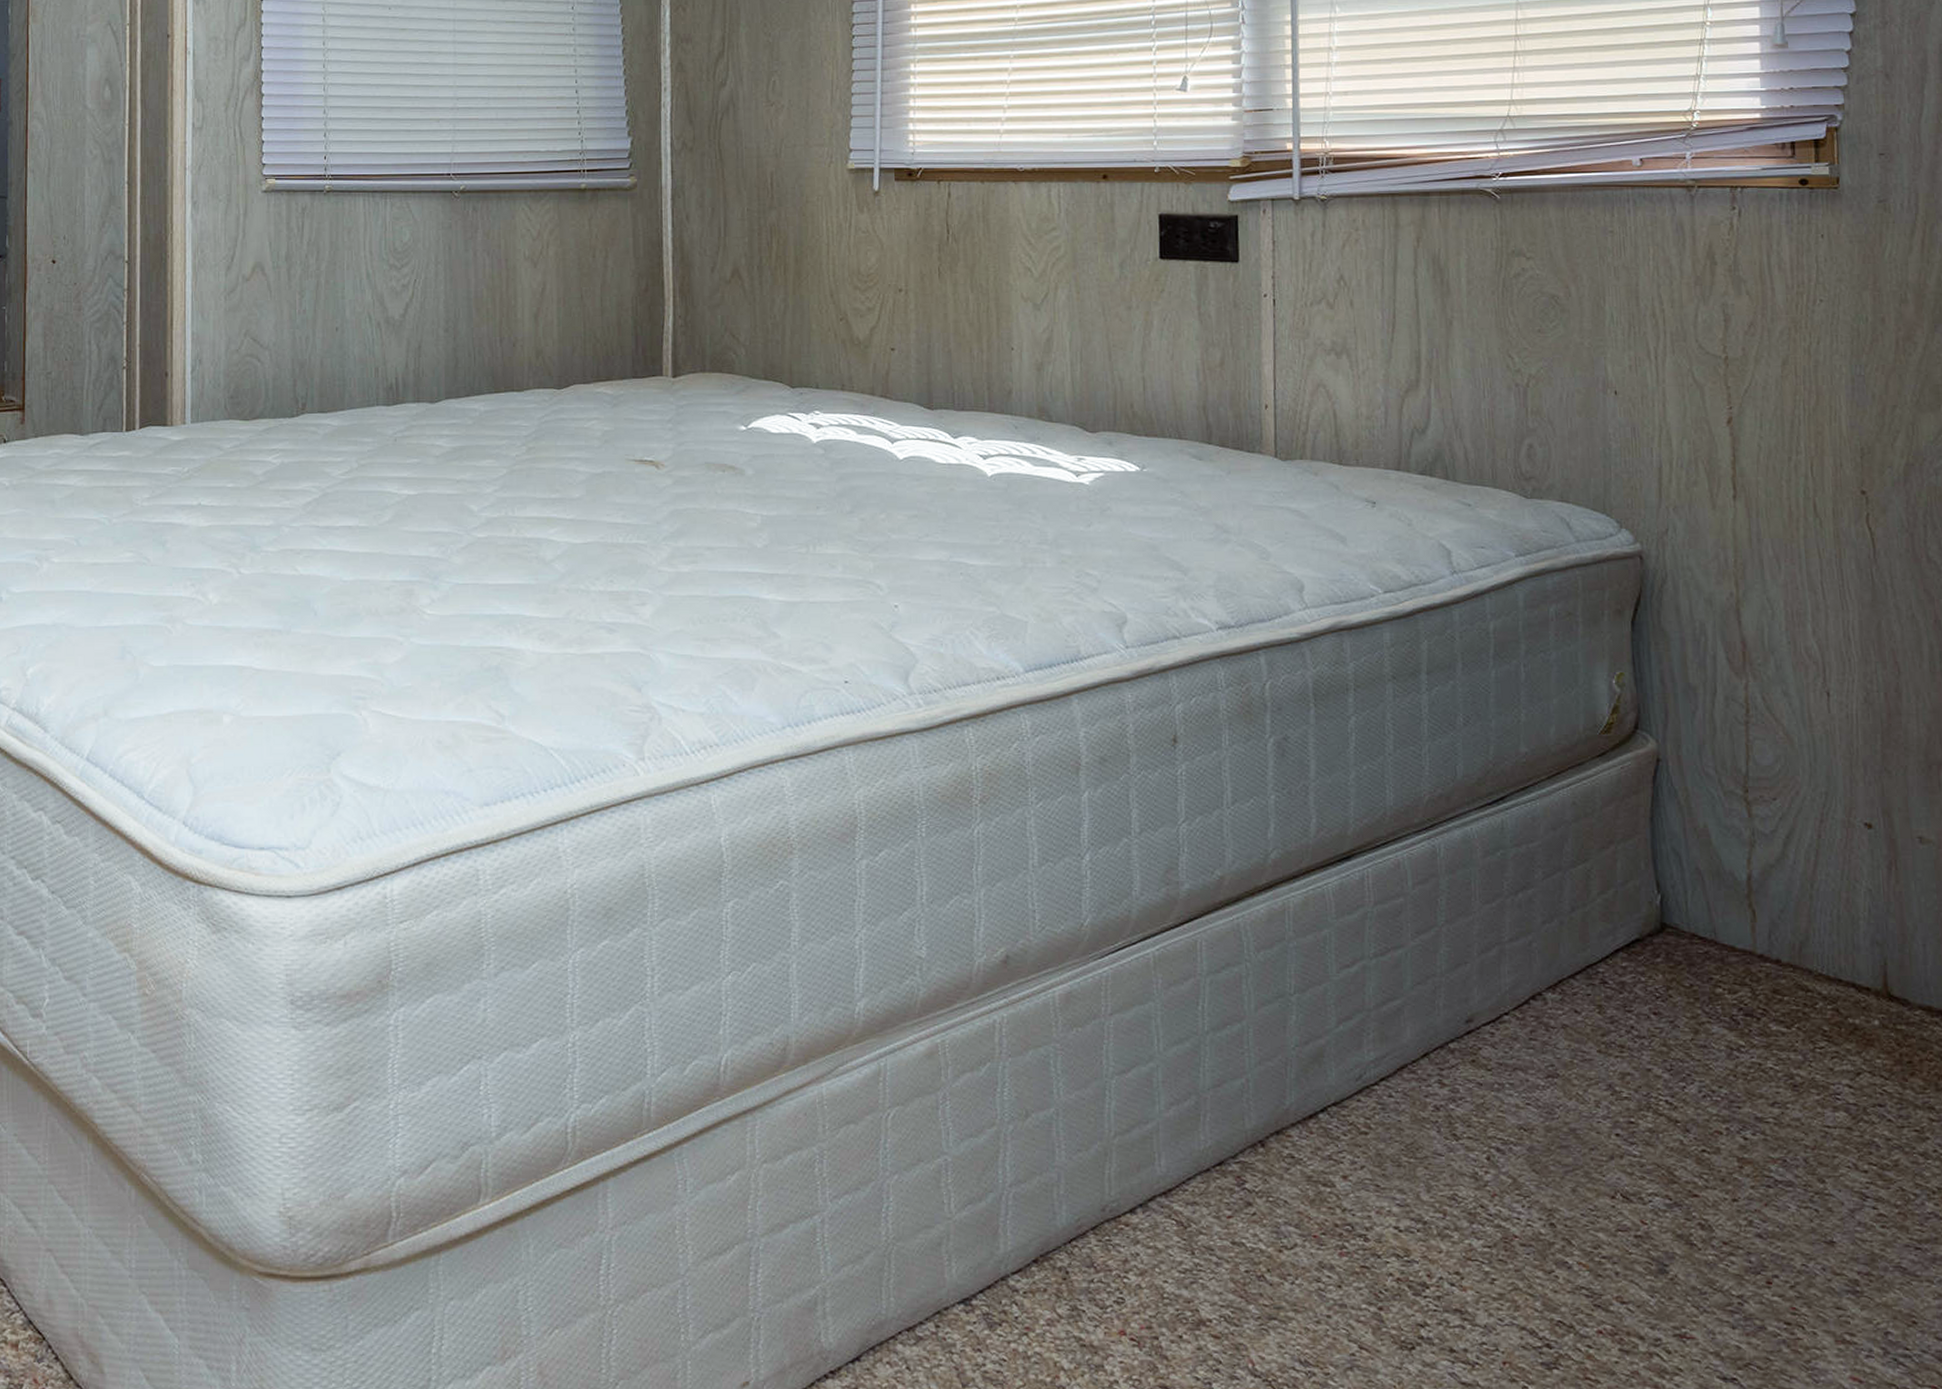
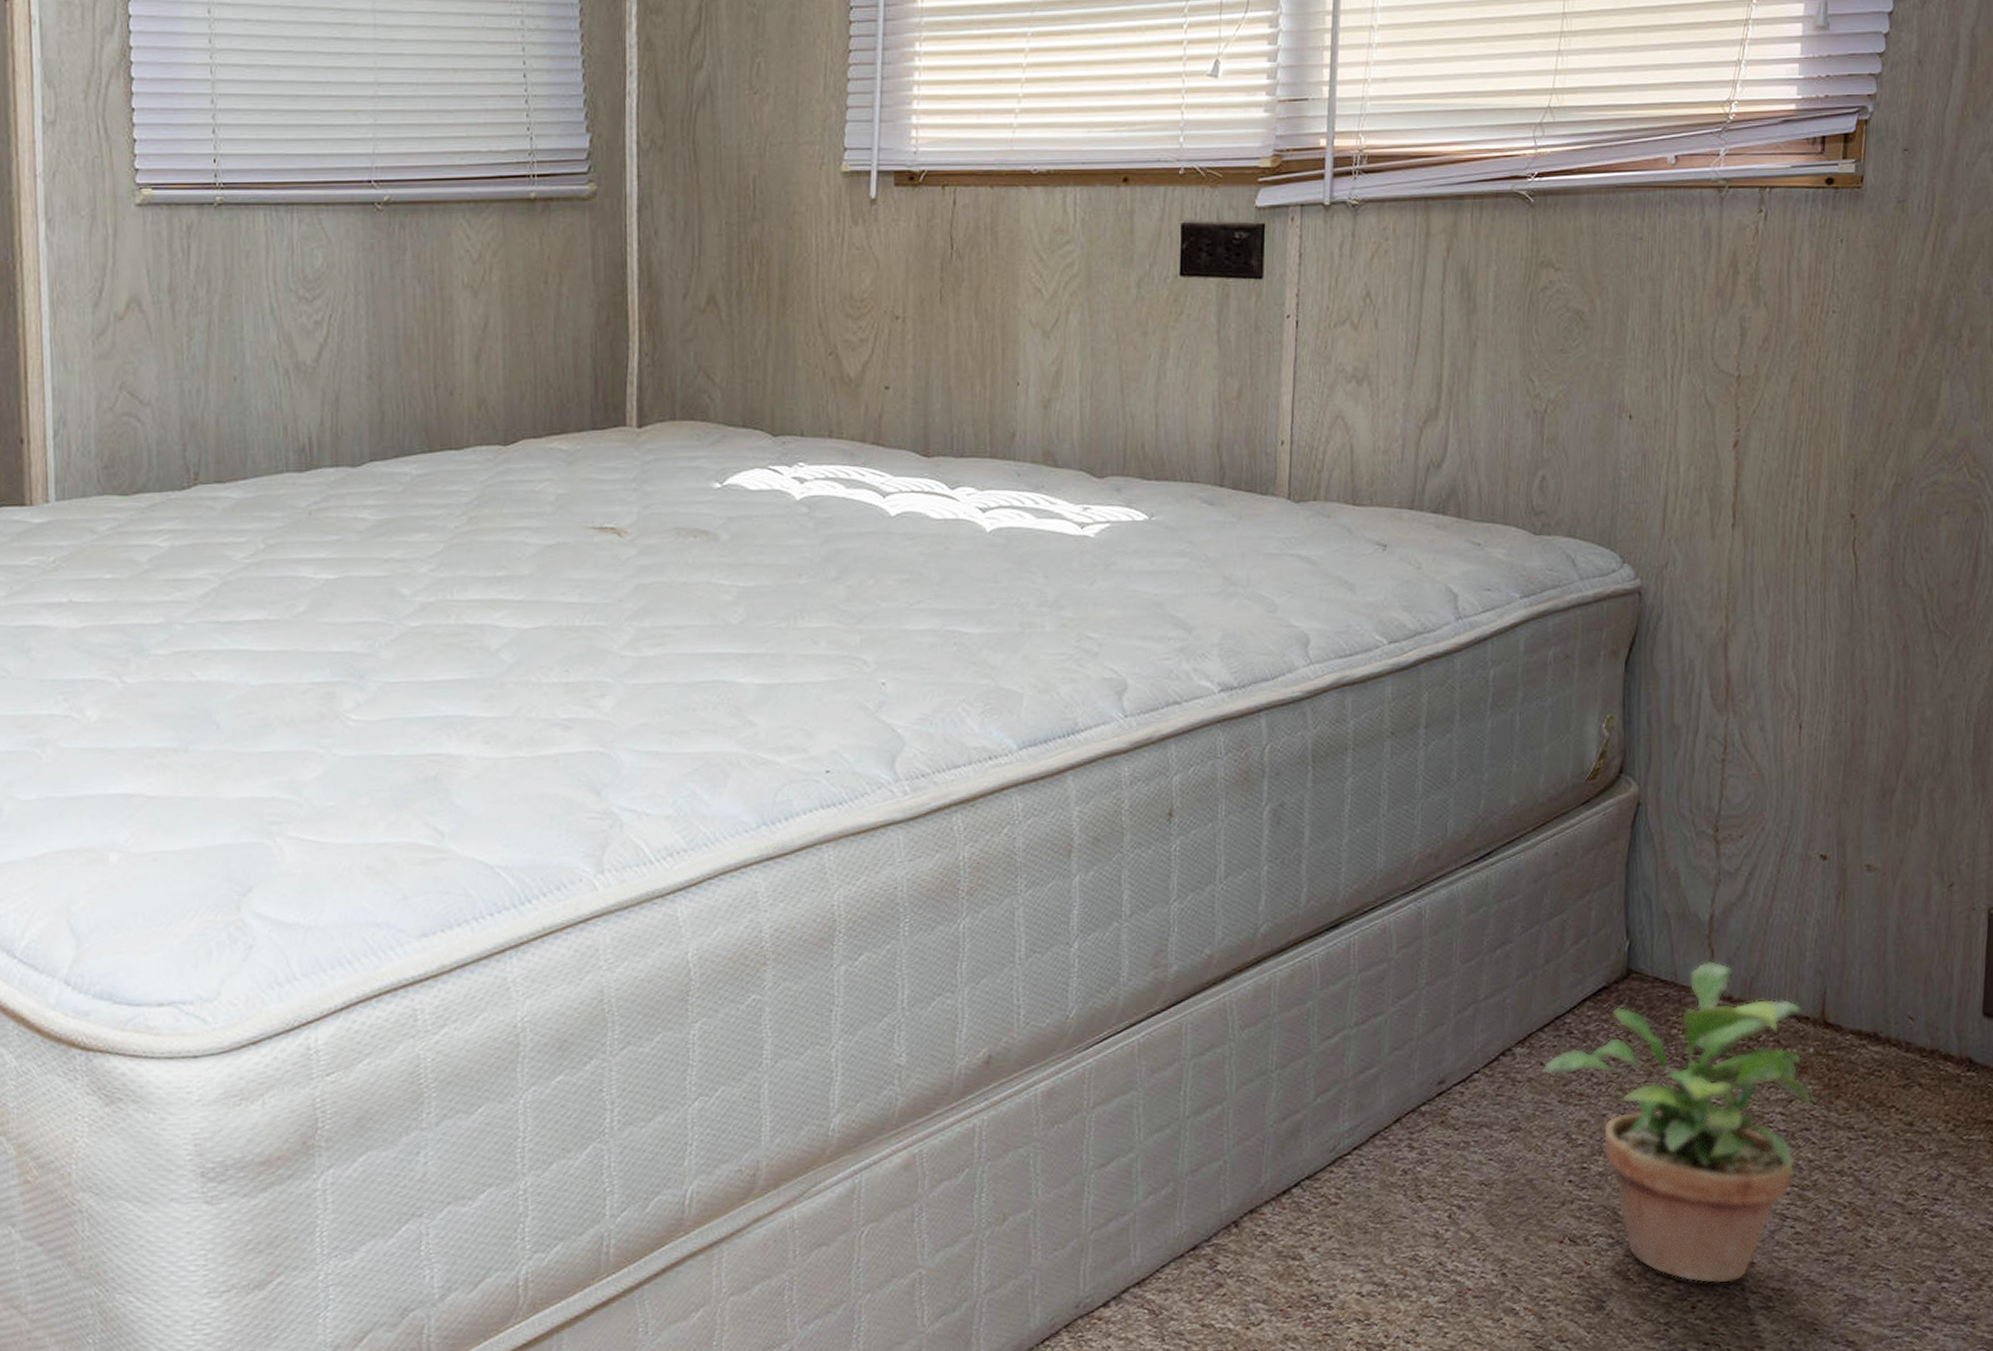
potted plant: none [1578,921,1885,1261] -> present [1544,960,1813,1284]

